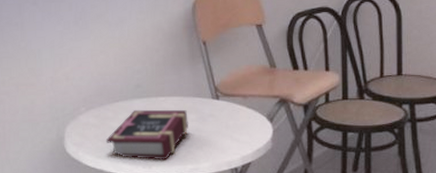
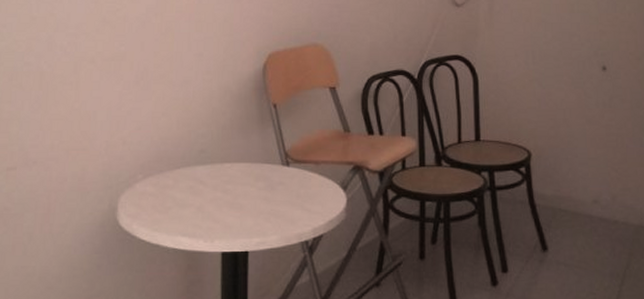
book: present [105,109,189,160] -> none [163,177,257,233]

